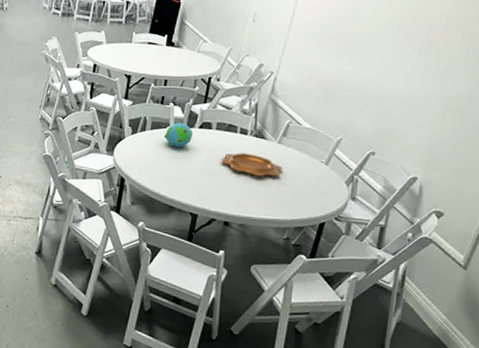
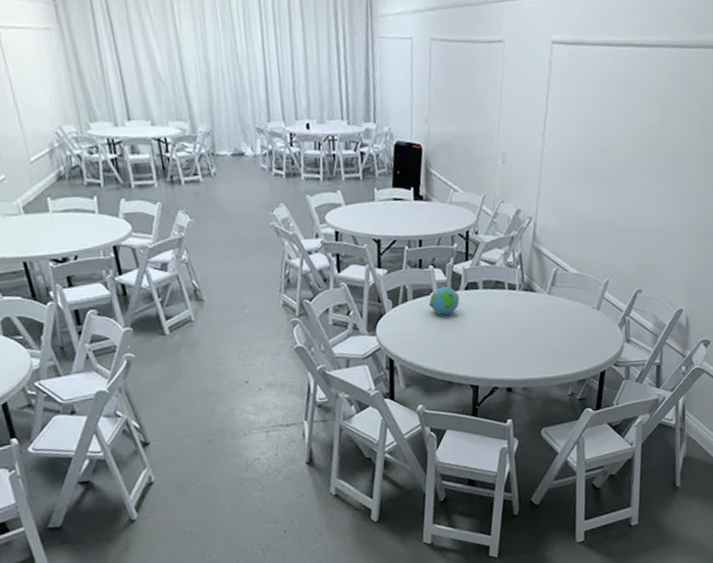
decorative bowl: present [221,153,283,176] -> none [493,309,557,333]

